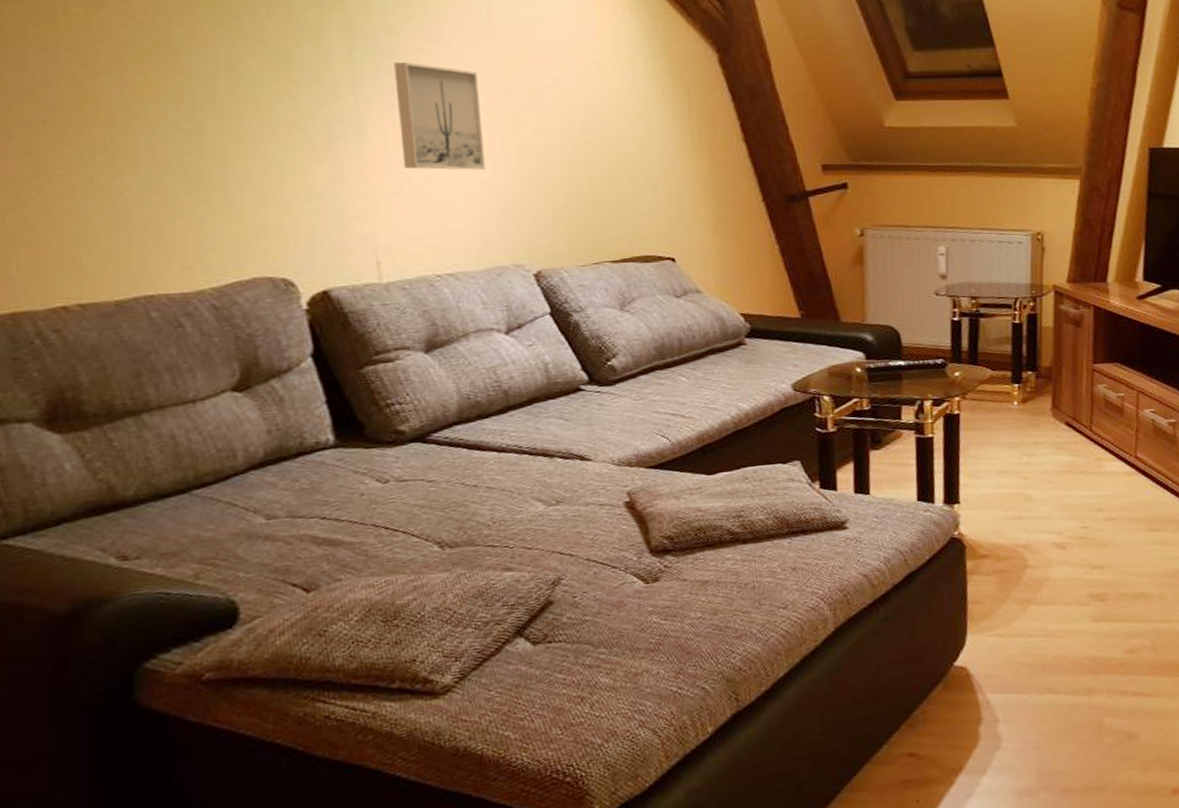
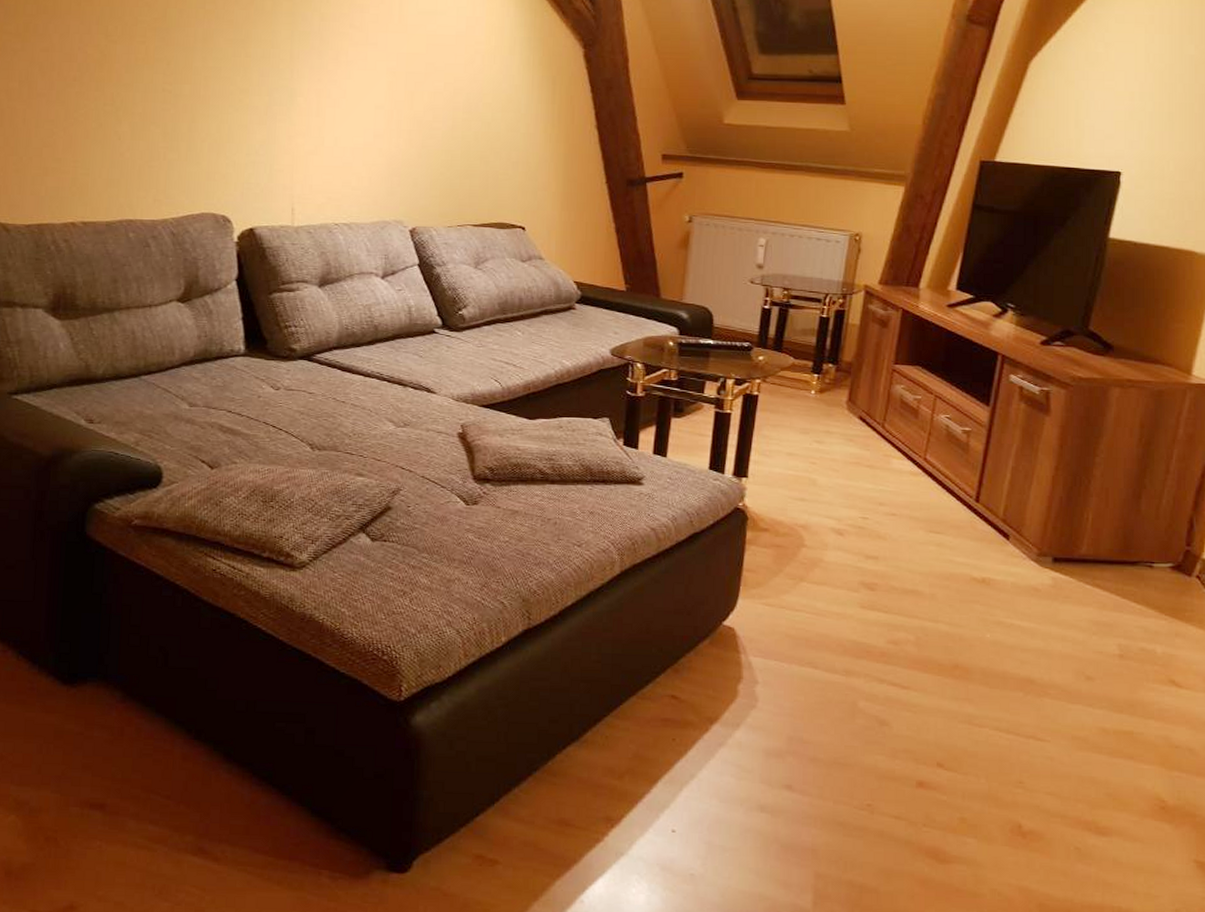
wall art: present [393,62,486,170] -> none [321,44,386,138]

